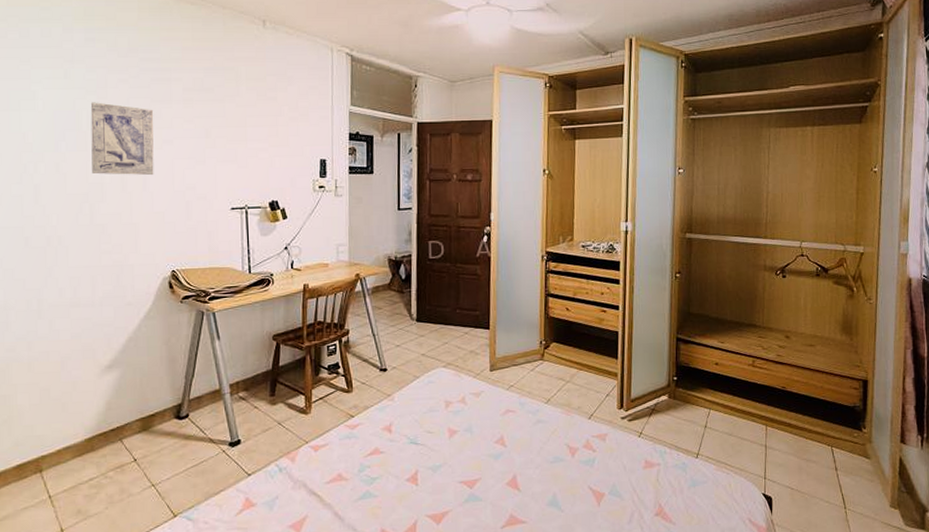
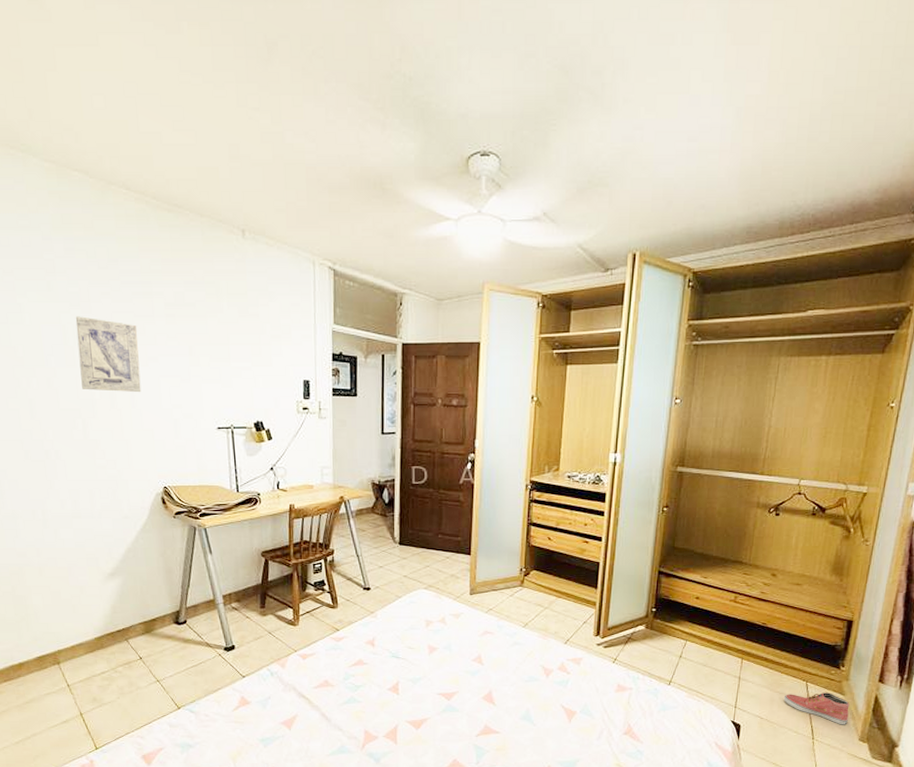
shoe: none [811,457,877,492] -> present [783,693,850,725]

